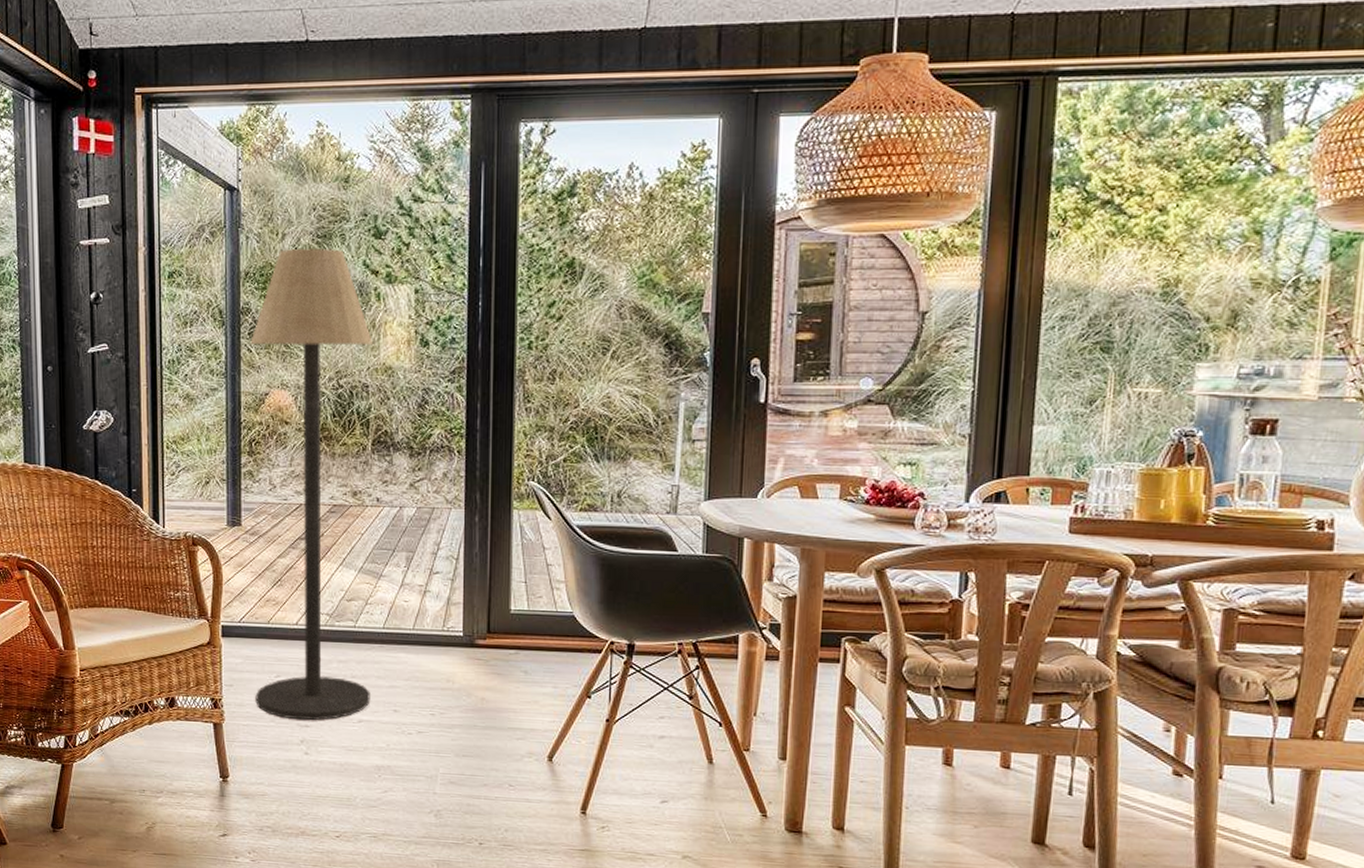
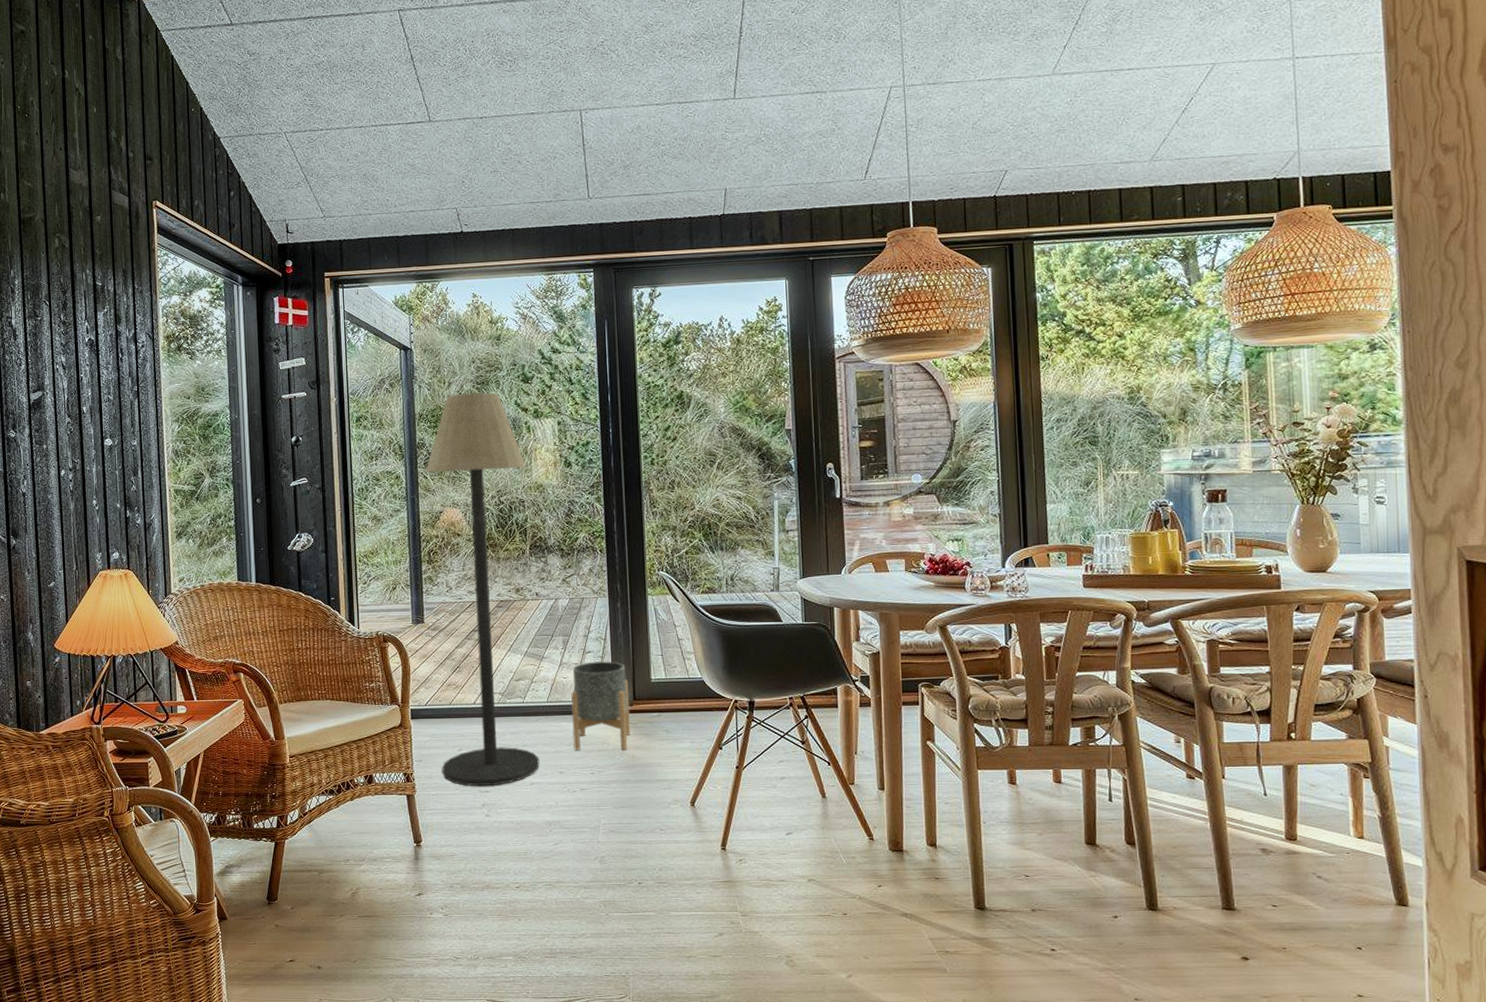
planter: none [412,584,483,690] -> present [571,661,631,750]

